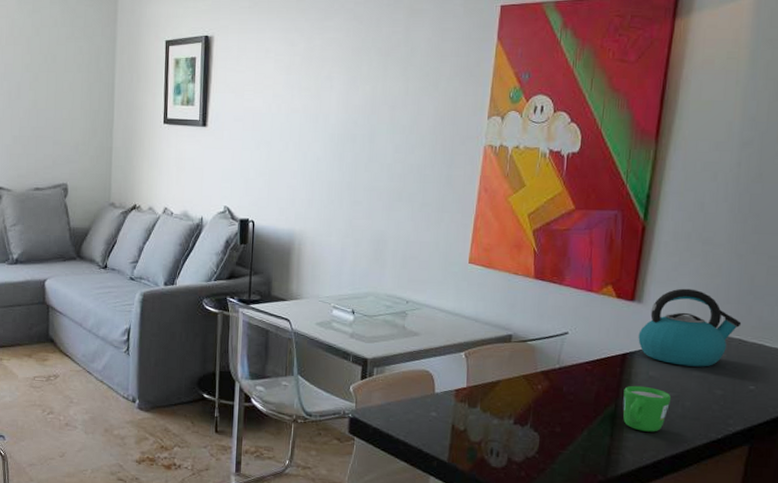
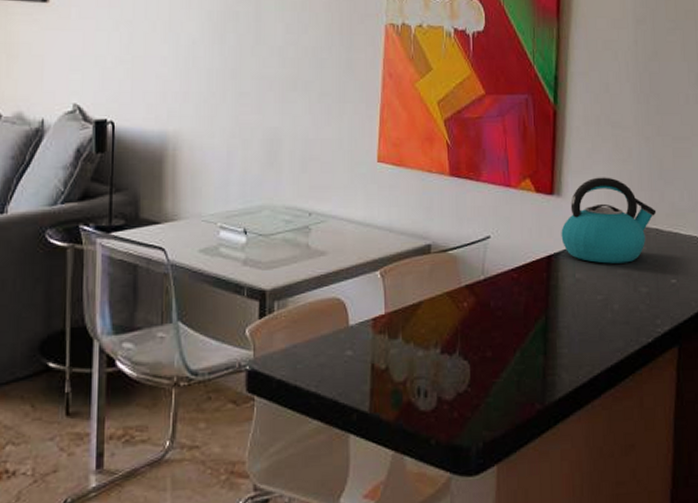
mug: present [623,385,672,432] -> none [552,291,600,345]

